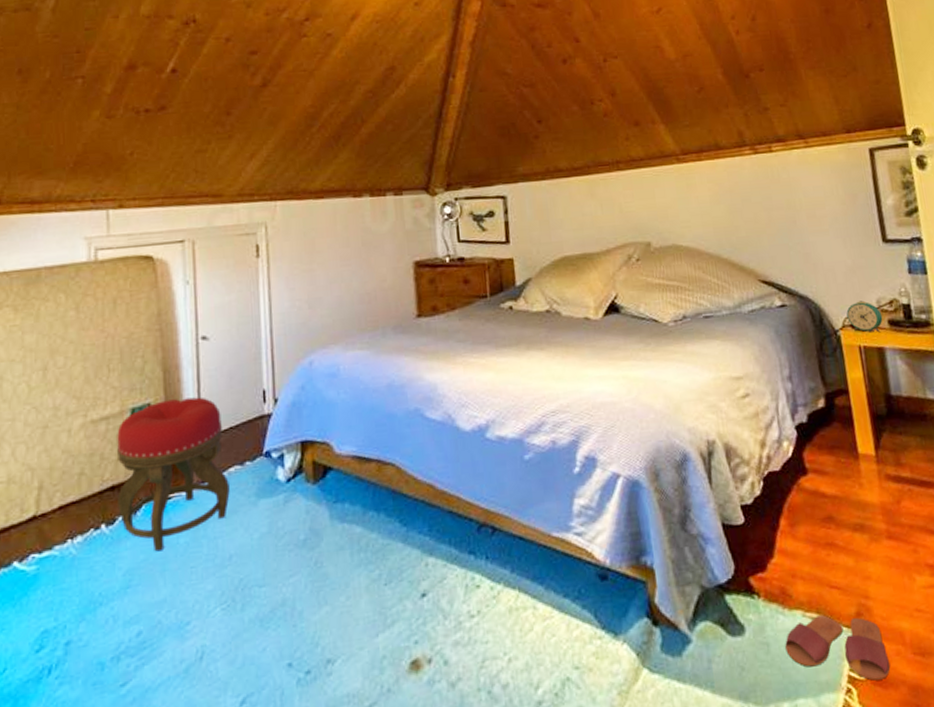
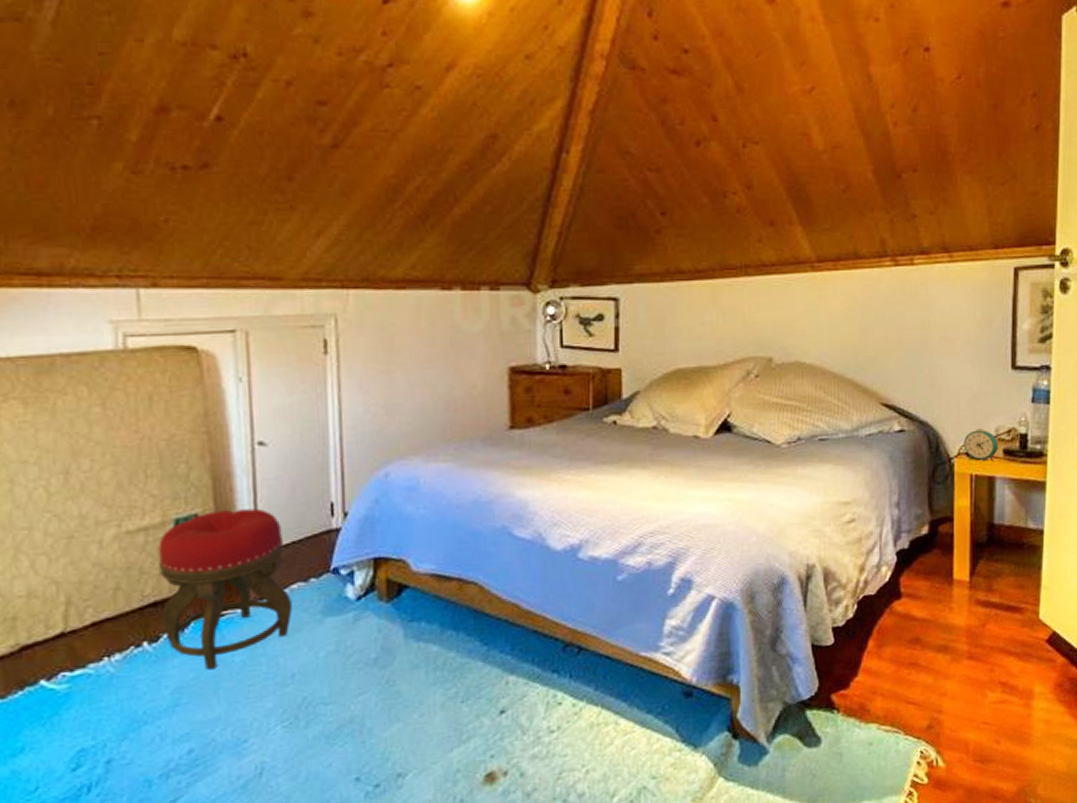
slippers: present [785,615,891,681] -> none [857,727,952,785]

